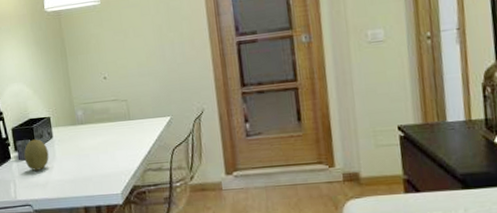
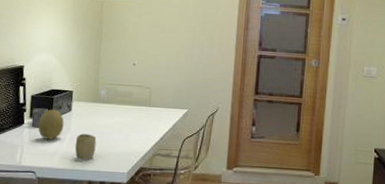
cup: none [63,158,85,186] -> present [74,133,97,160]

